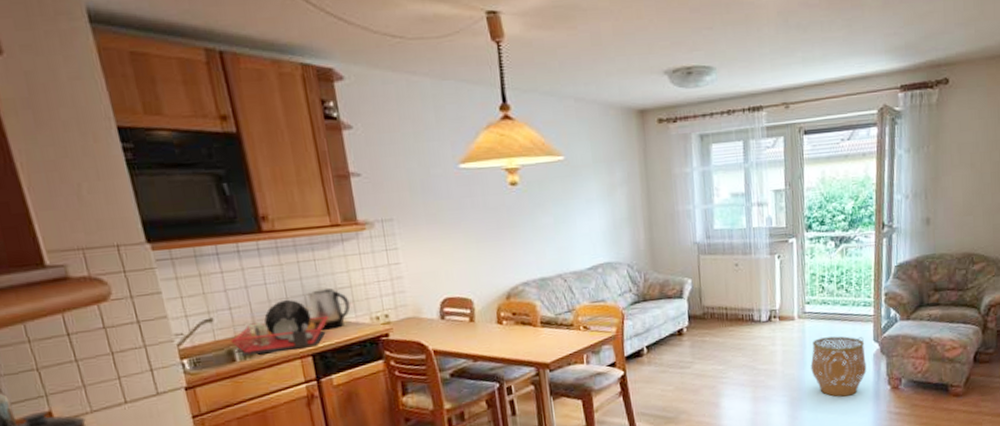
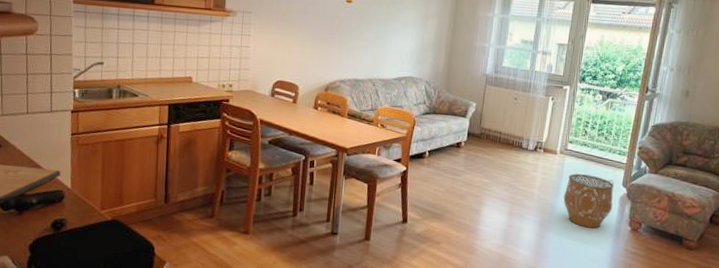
dish rack: present [230,299,329,357] -> none [112,58,188,99]
kettle: present [307,287,351,330] -> none [175,54,206,88]

